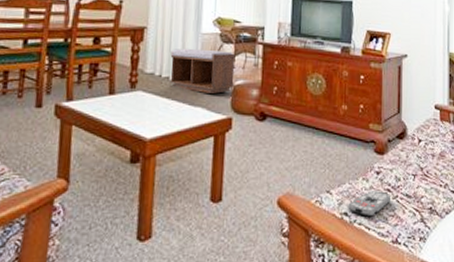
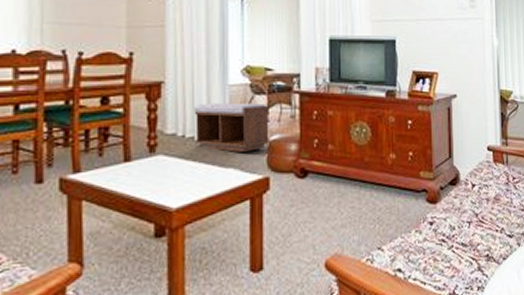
remote control: present [348,191,392,217] -> none [401,242,447,271]

